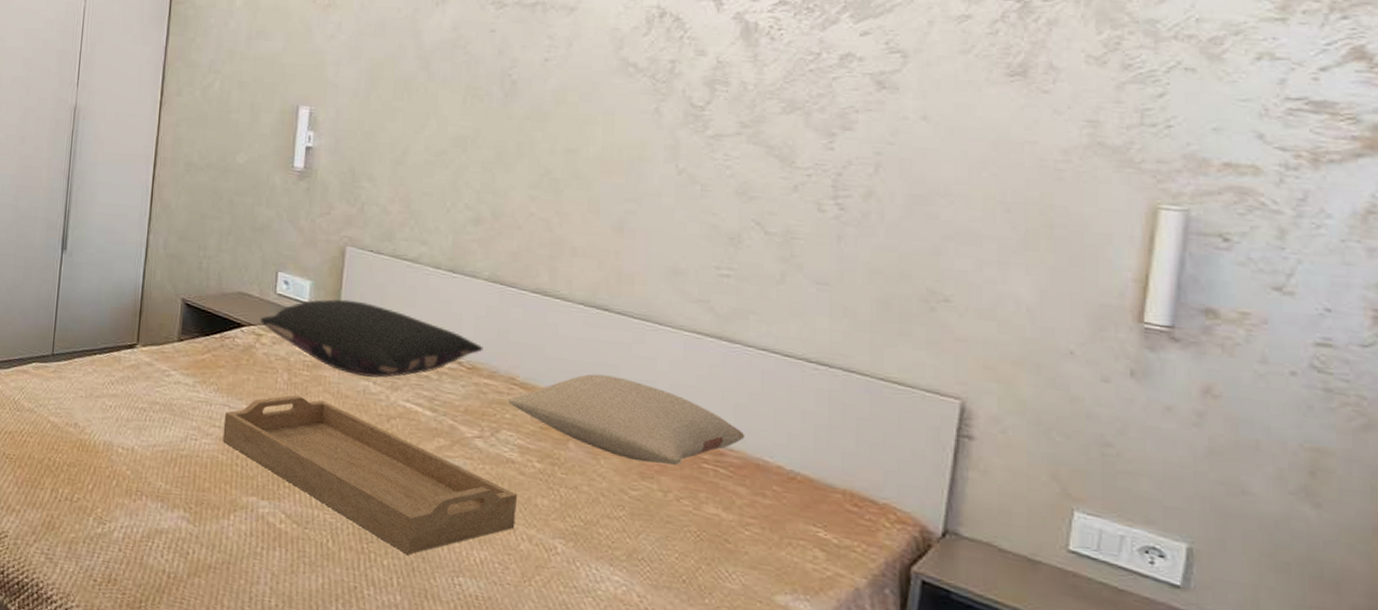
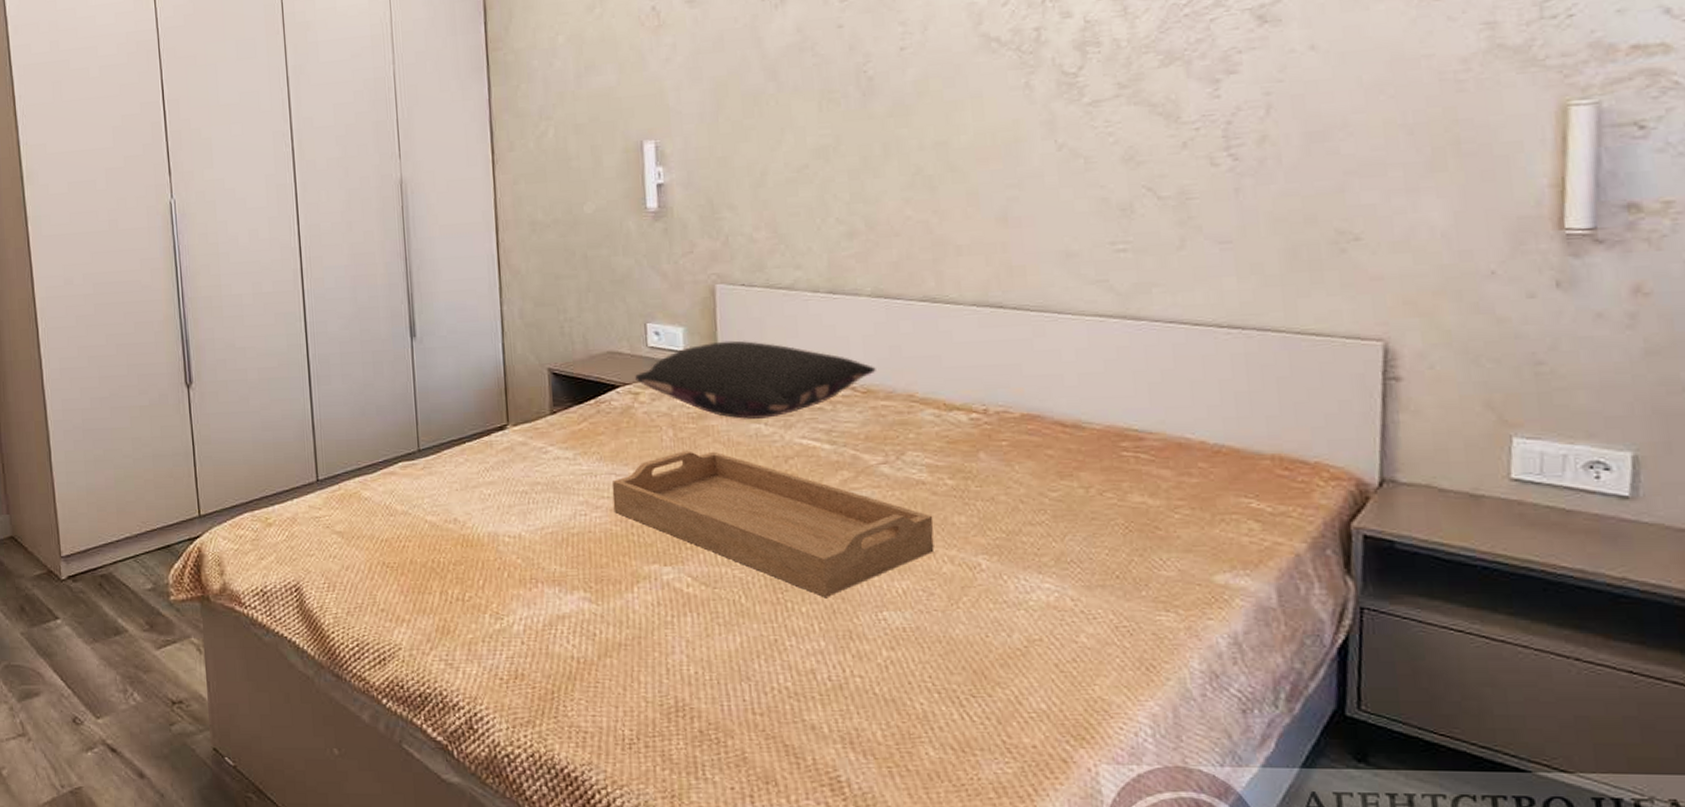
pillow: present [508,374,745,465] -> none [910,375,1163,461]

